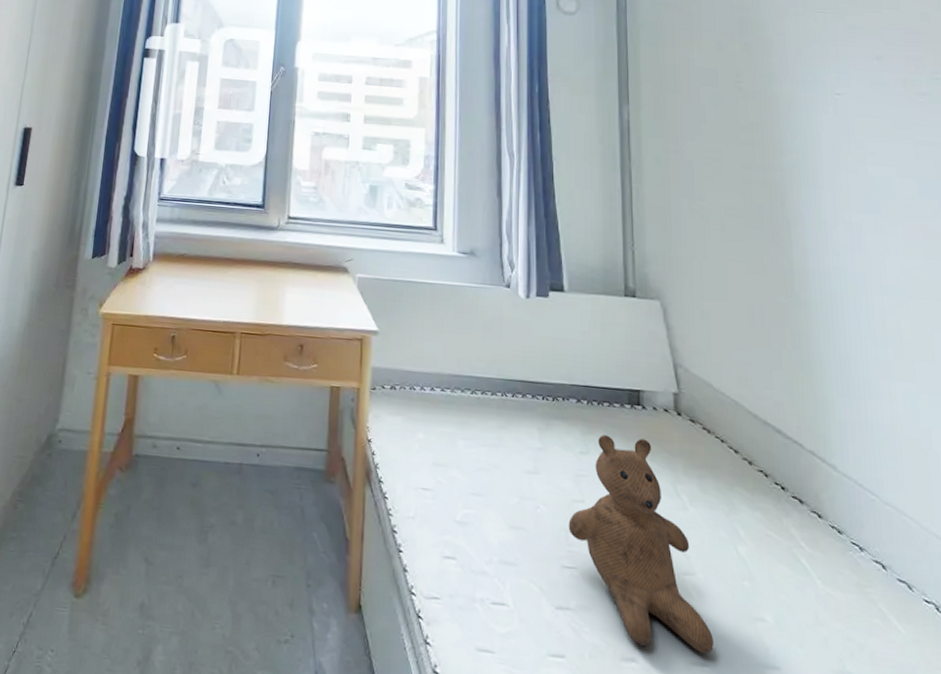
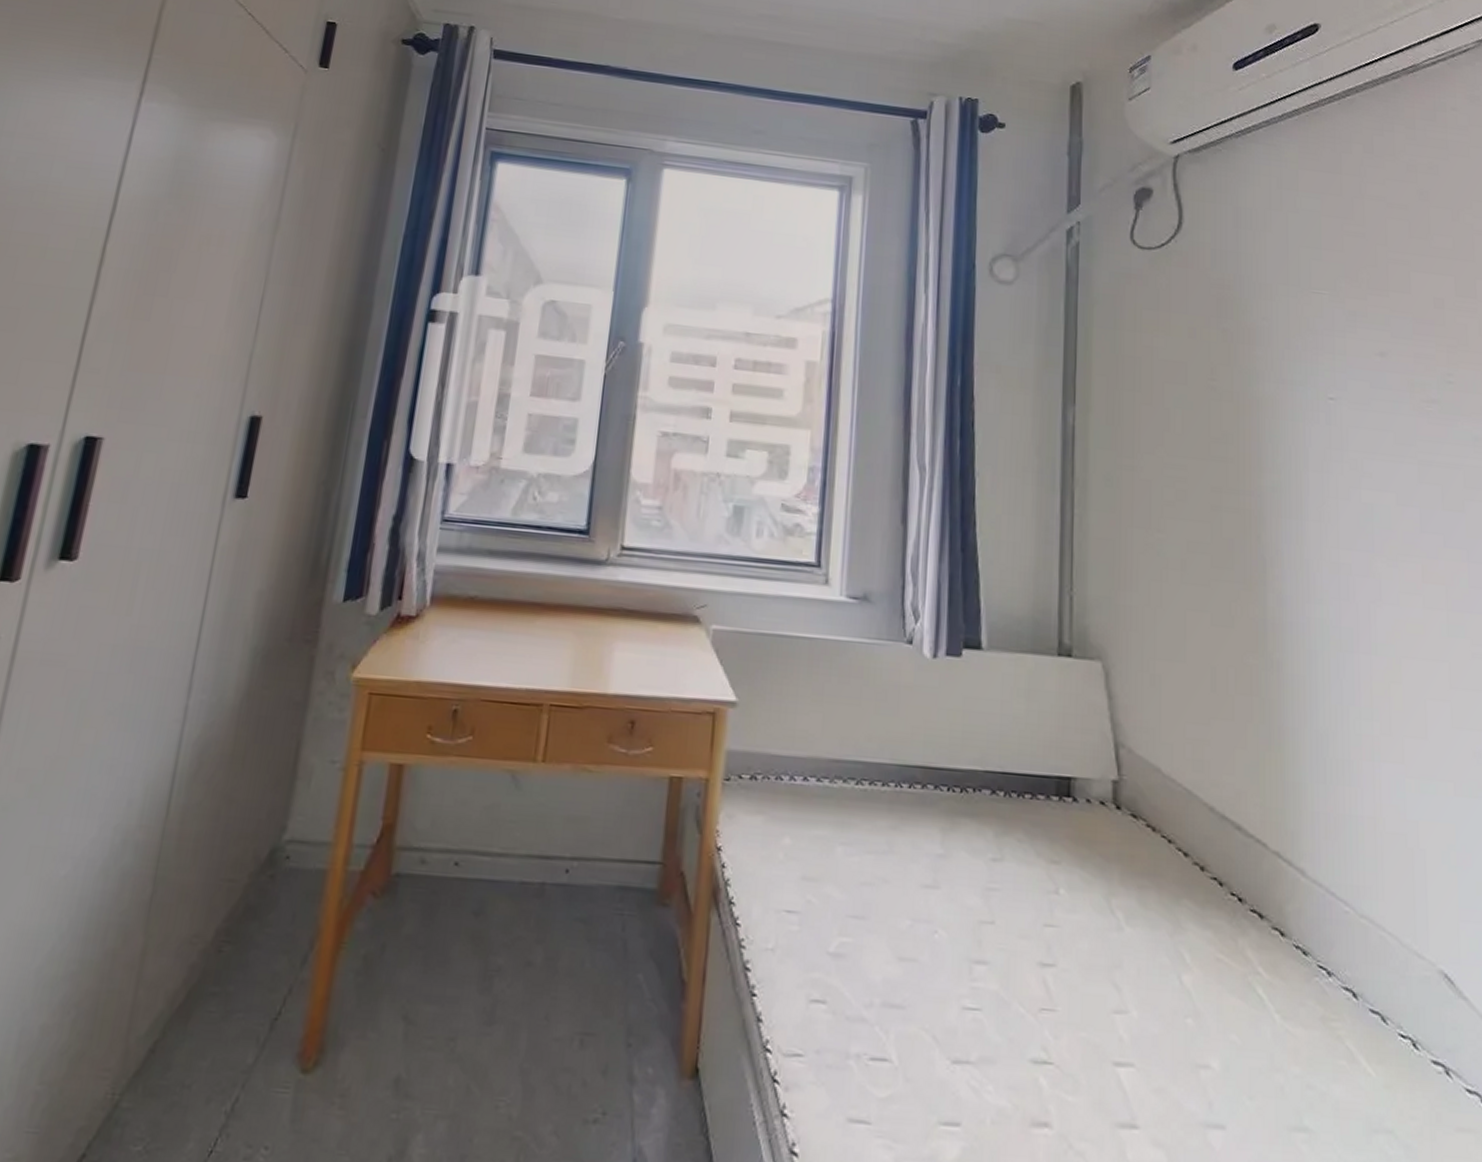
teddy bear: present [568,435,714,655] -> none [973,836,1146,1114]

